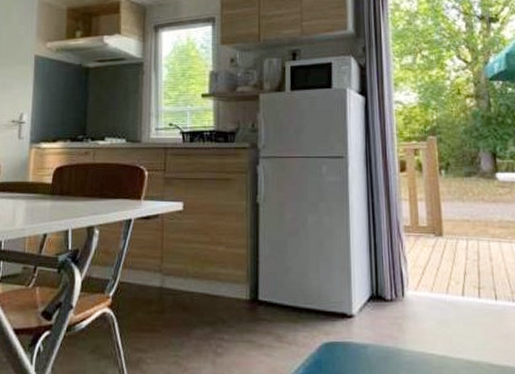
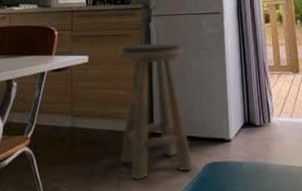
stool: none [217,190,305,358] -> present [120,42,193,181]

